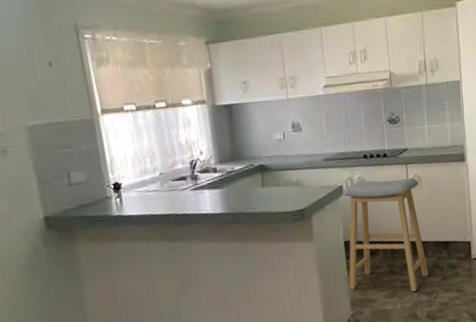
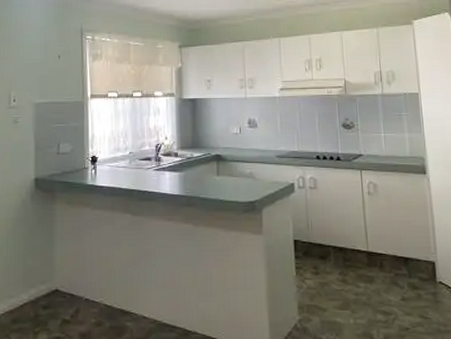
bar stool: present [342,177,428,292] -> none [294,180,386,308]

